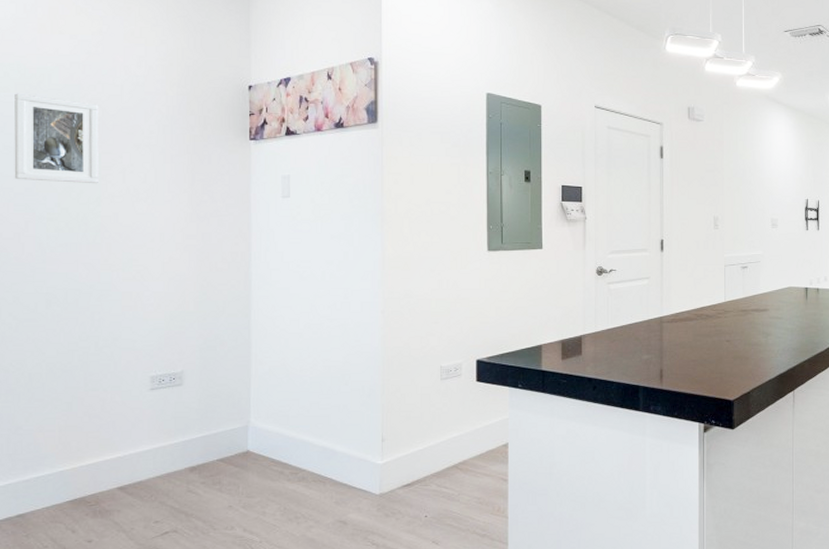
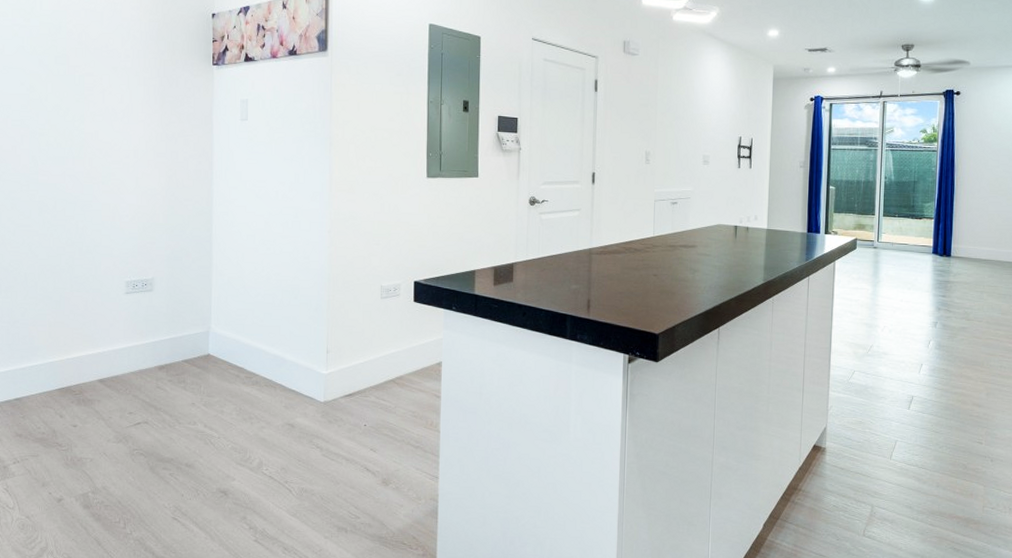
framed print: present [14,93,99,184] -> none [11,18,82,103]

